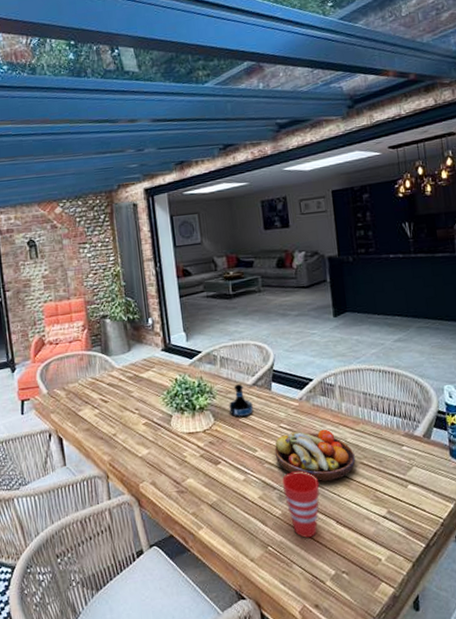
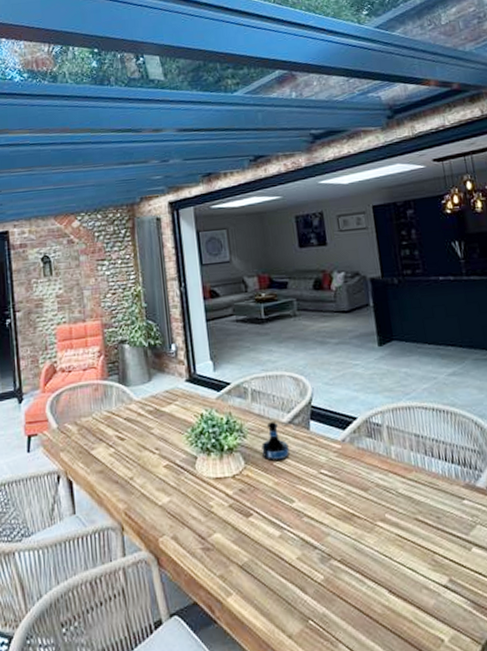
fruit bowl: present [274,429,356,482] -> none [314,477,409,541]
cup: present [281,471,320,538] -> none [323,527,368,610]

